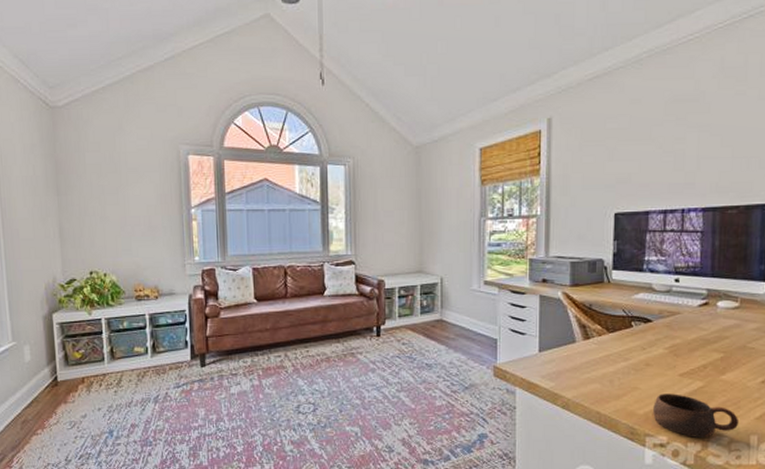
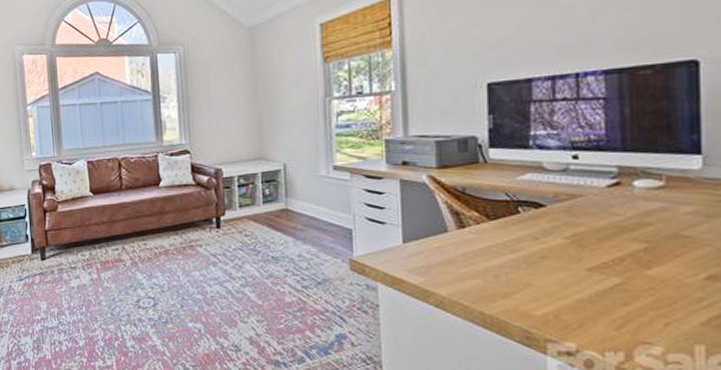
cup: present [653,394,739,438] -> none [554,292,677,346]

